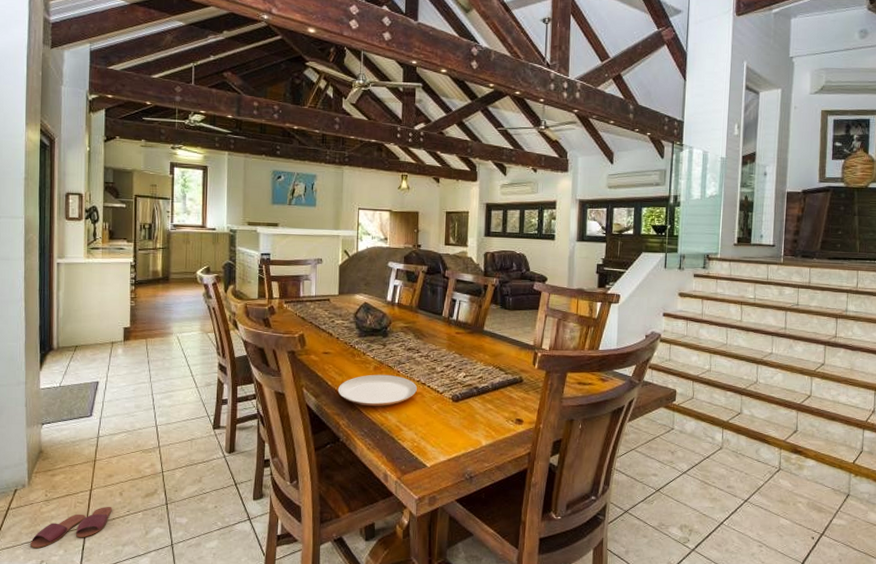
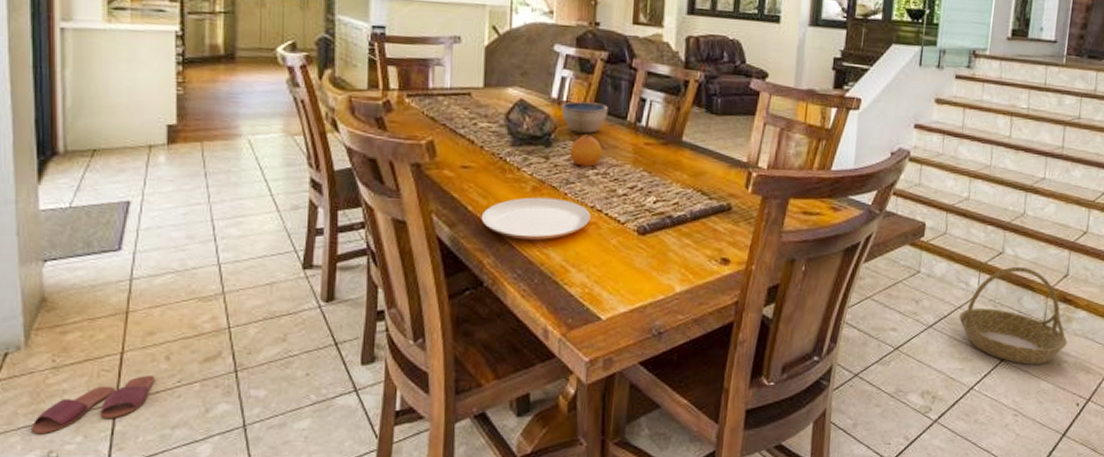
bowl: none [394,303,428,326] -> present [561,101,608,133]
fruit: none [401,327,426,351] -> present [569,134,604,167]
basket: none [708,424,801,505] -> present [959,266,1068,365]

